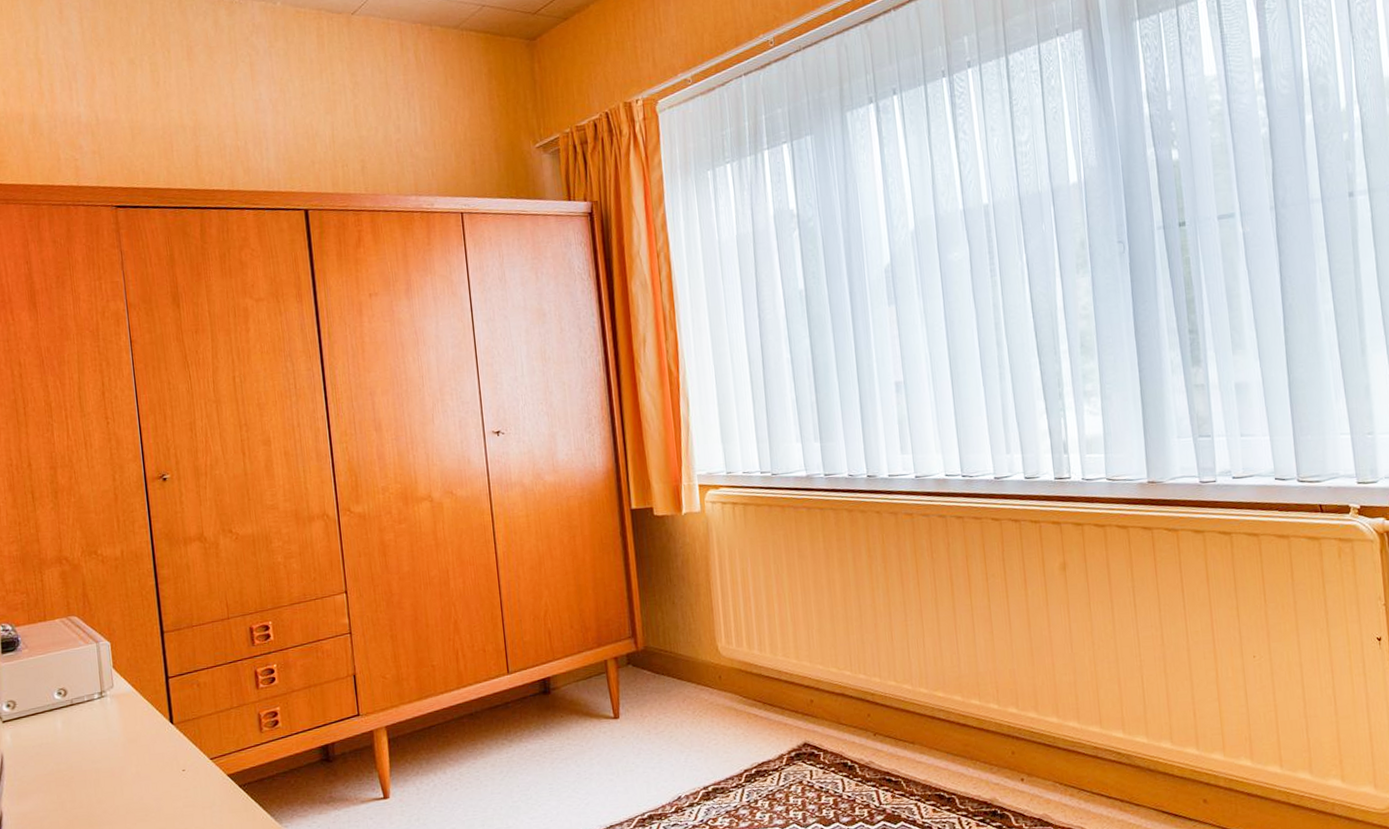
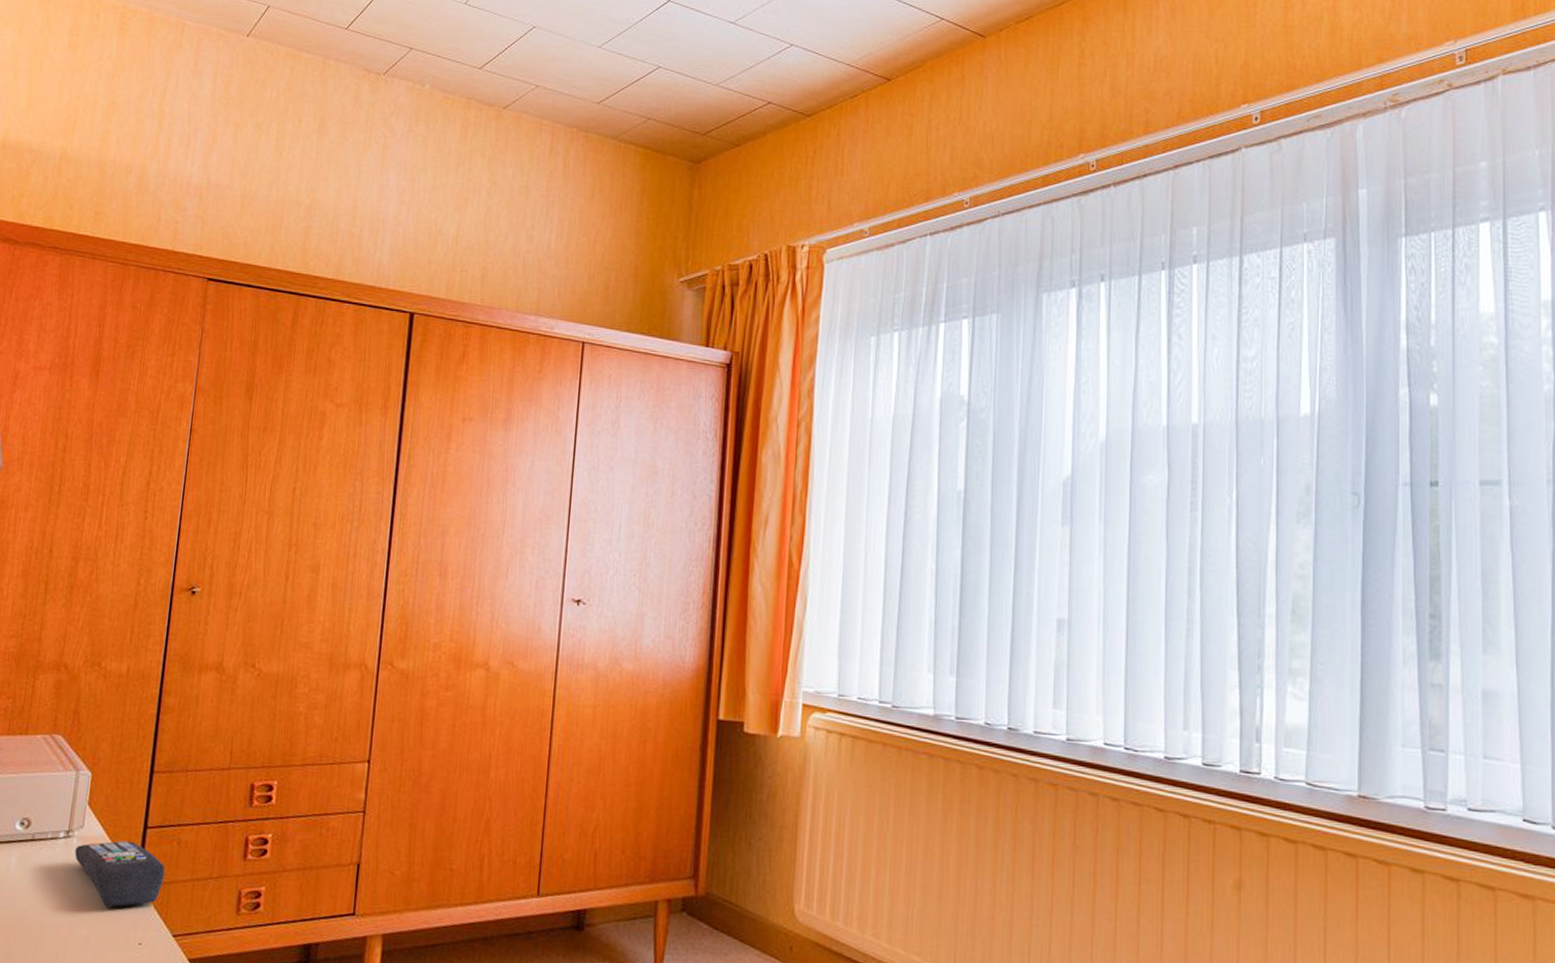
remote control: none [111,691,193,747] -> present [75,840,165,908]

